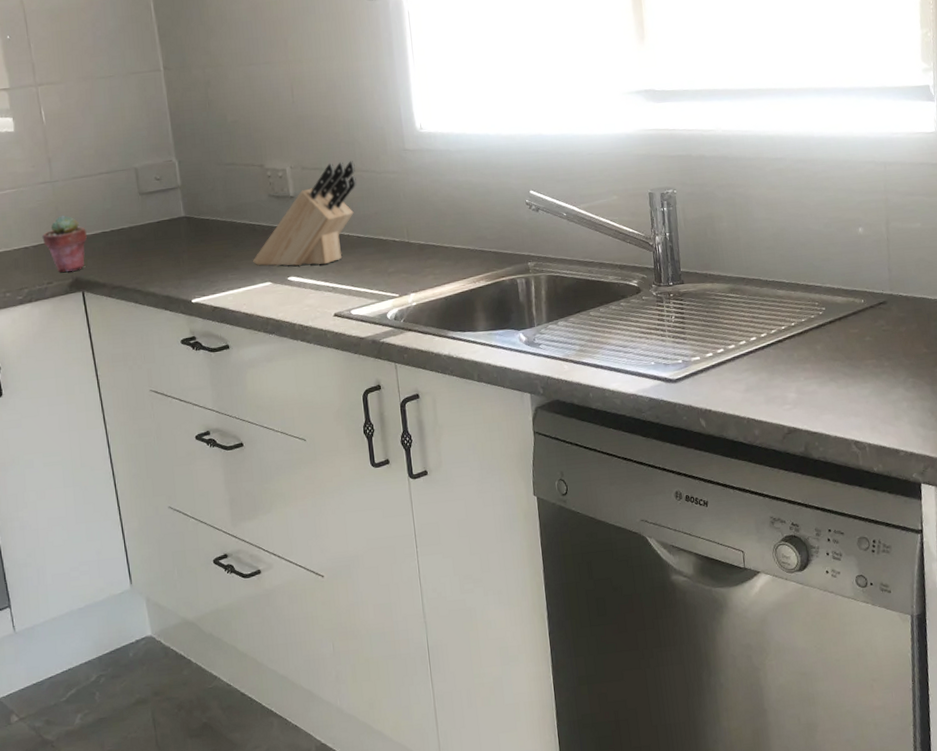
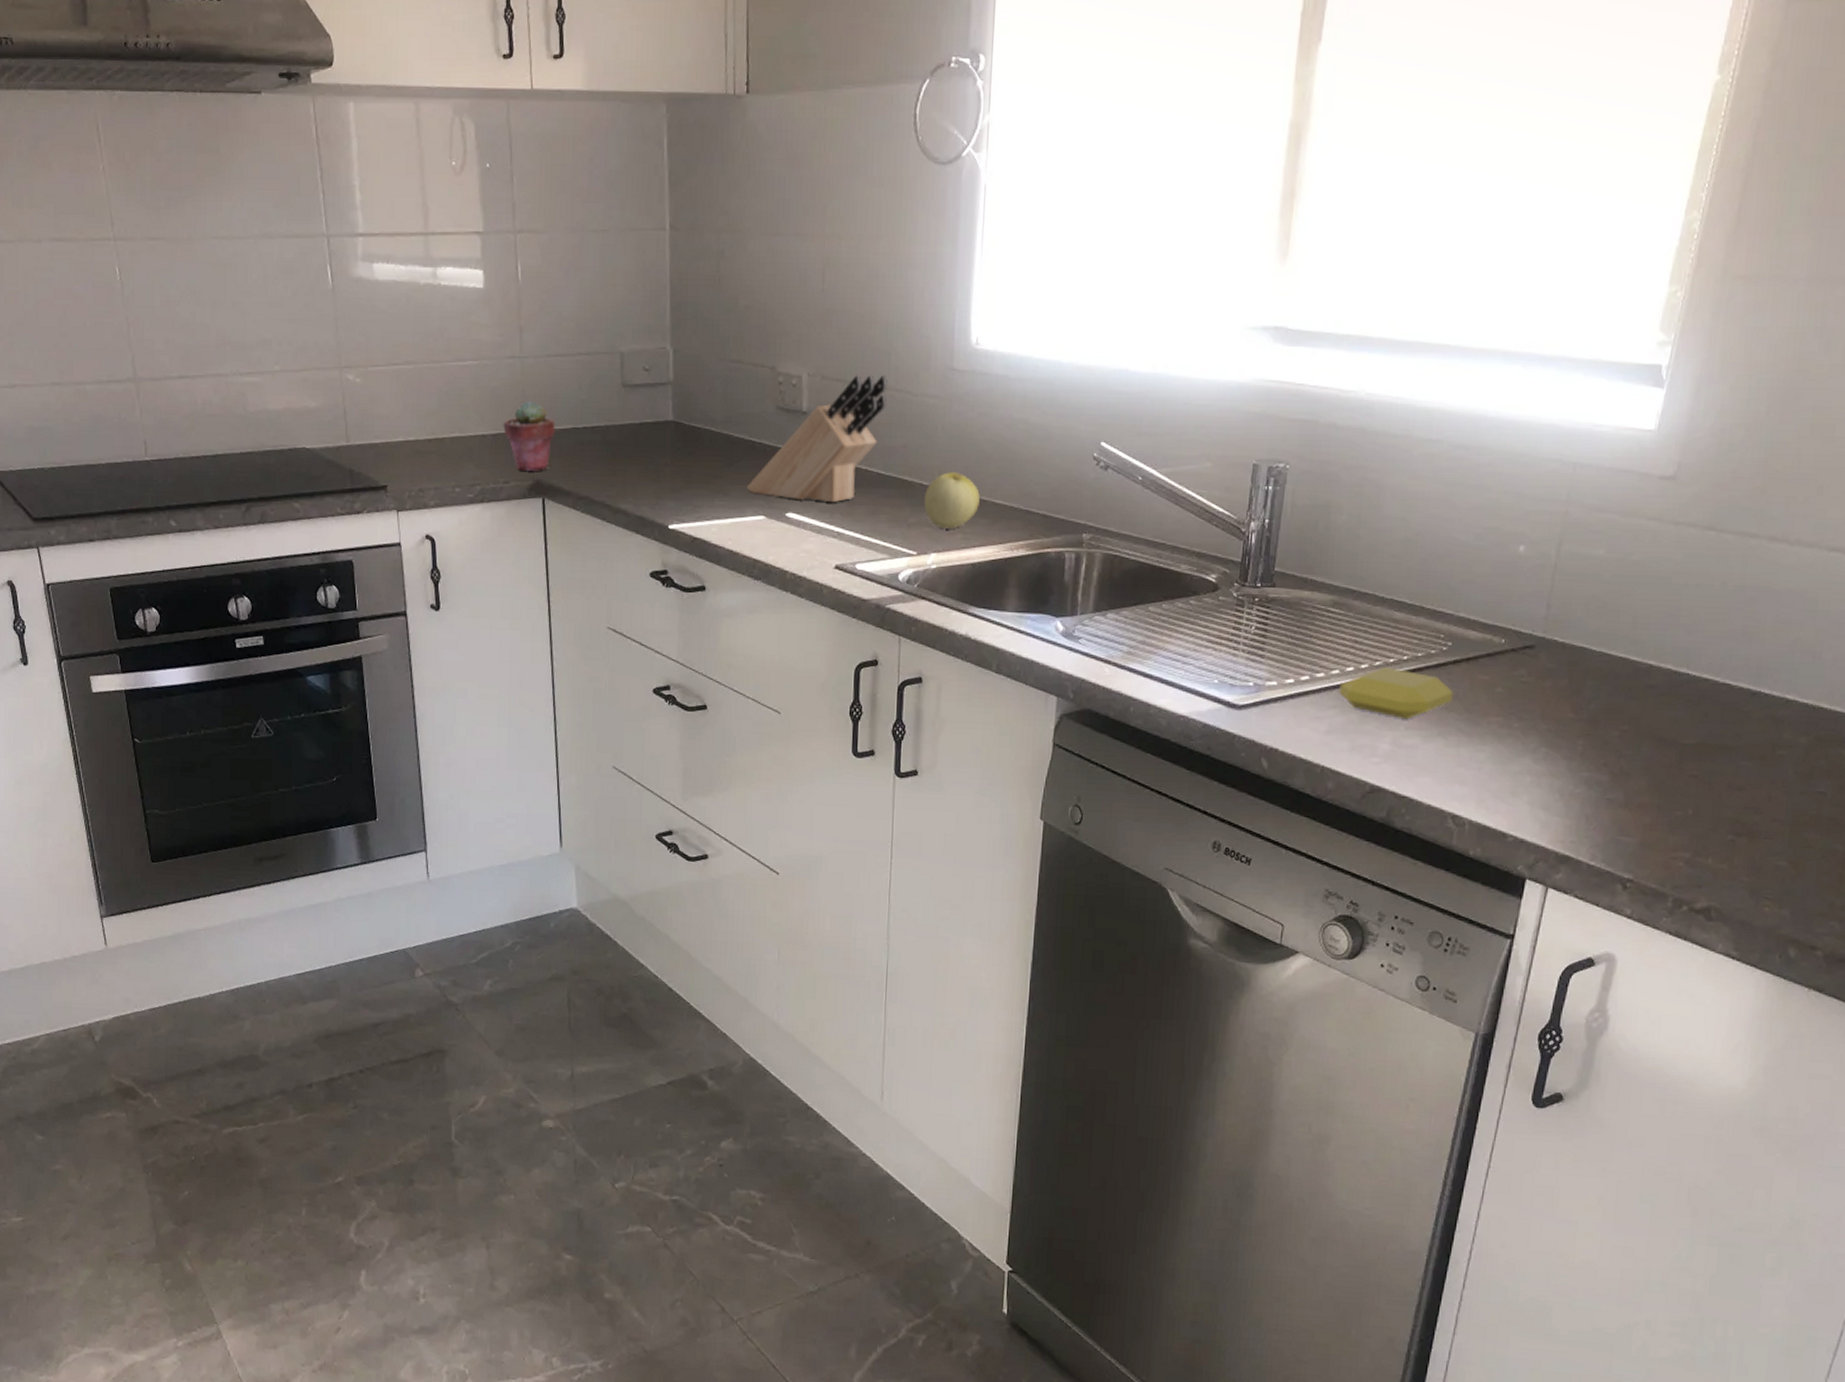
apple: none [398,228,443,273] -> present [923,472,980,529]
soap bar: none [748,333,835,372] -> present [1339,667,1454,720]

